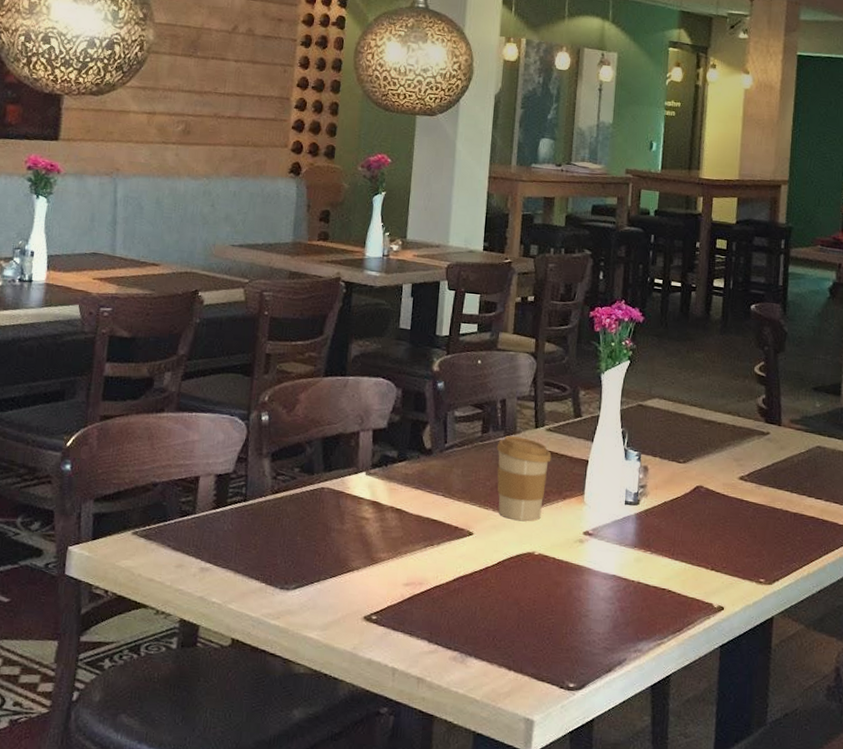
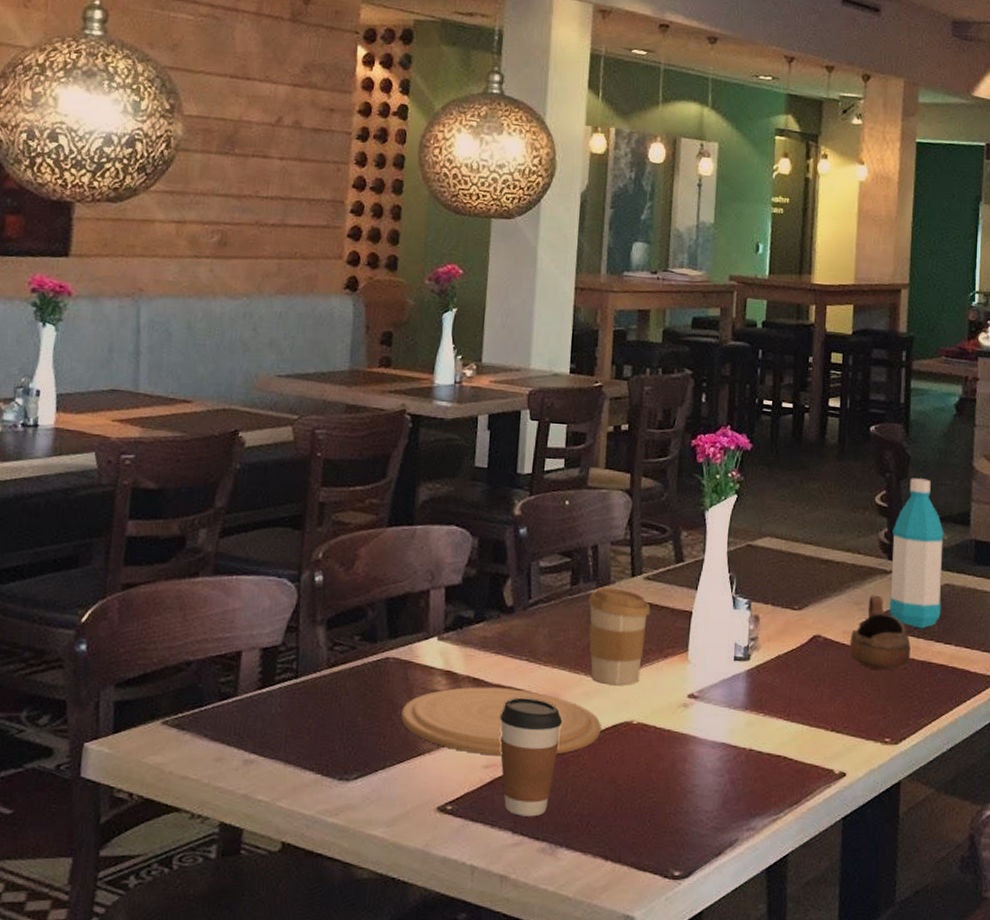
plate: none [334,516,507,577] -> present [401,686,601,756]
coffee cup: none [418,526,473,630] -> present [499,697,563,817]
cup: none [728,453,785,520] -> present [849,595,911,671]
water bottle: none [765,351,817,485] -> present [889,478,944,629]

